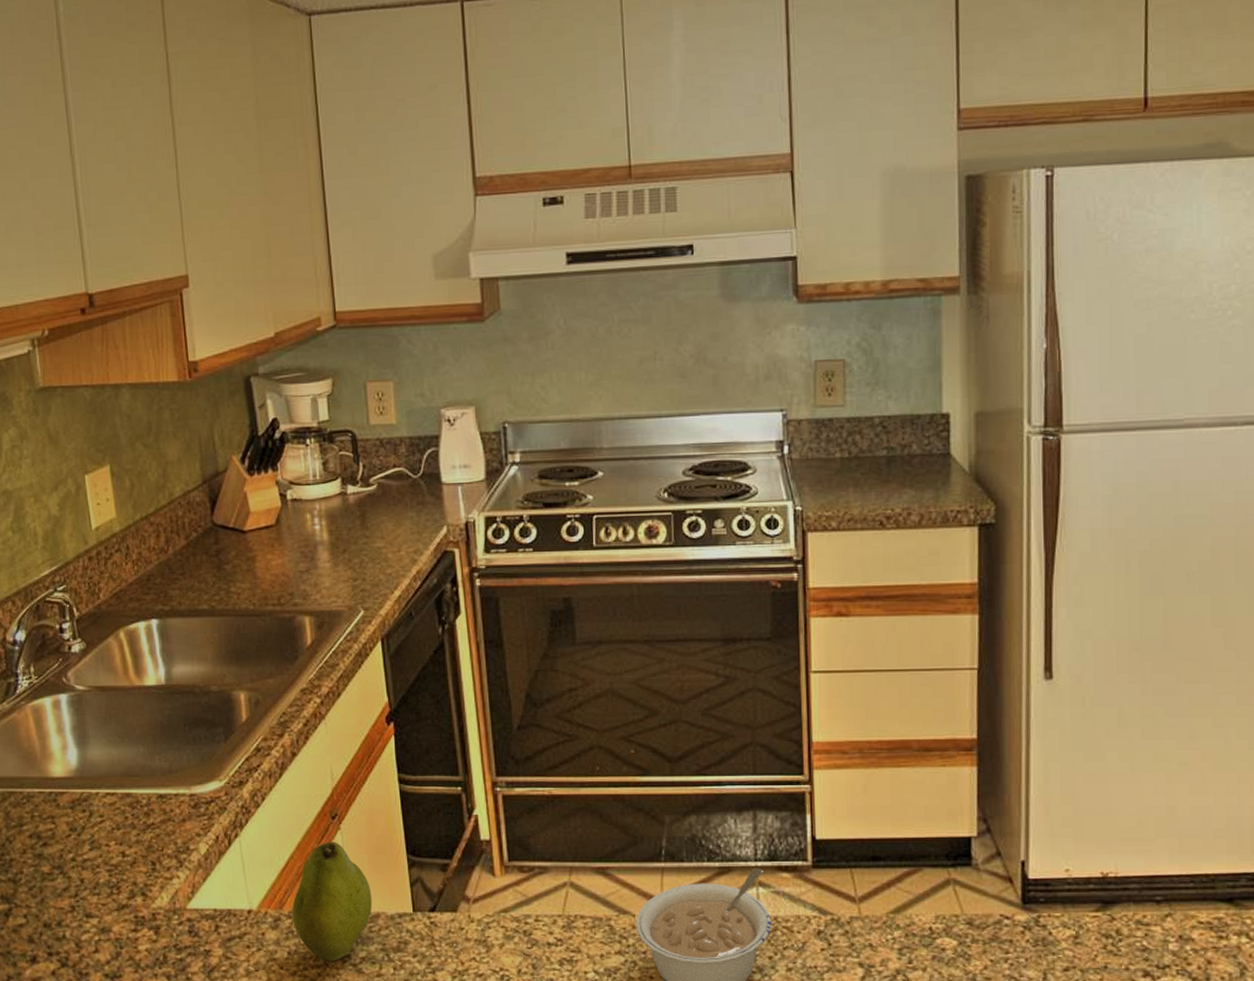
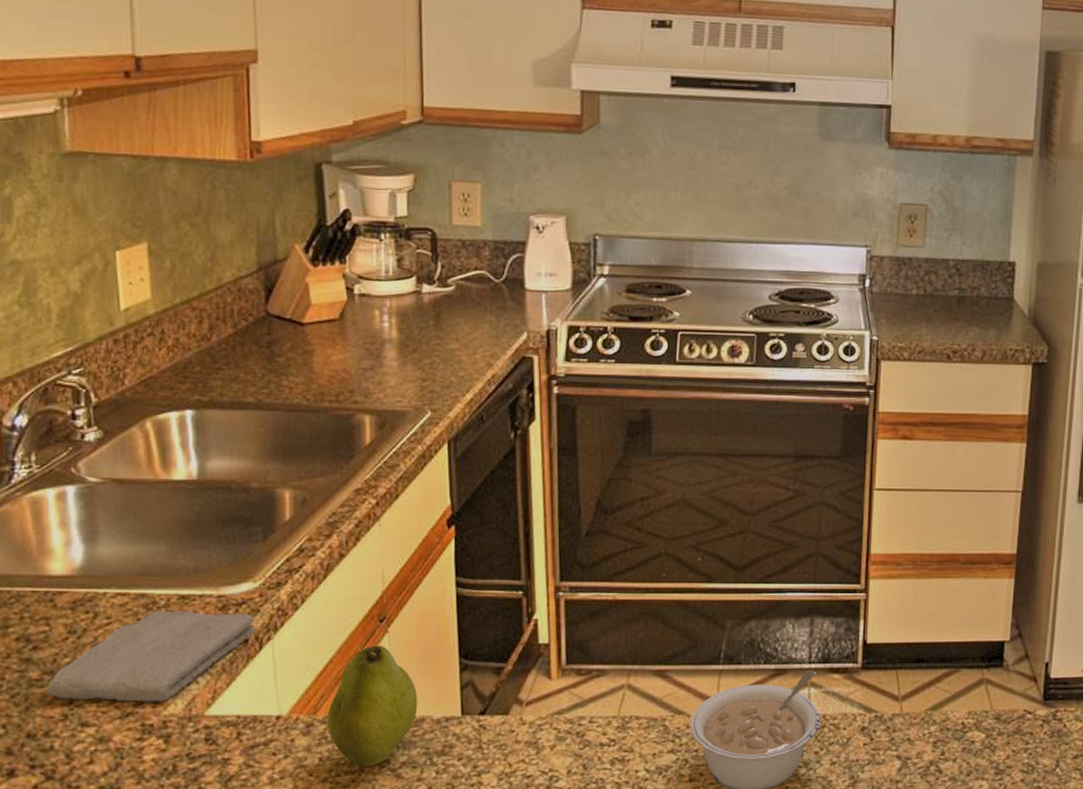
washcloth: none [57,809,224,895] -> present [48,610,255,702]

